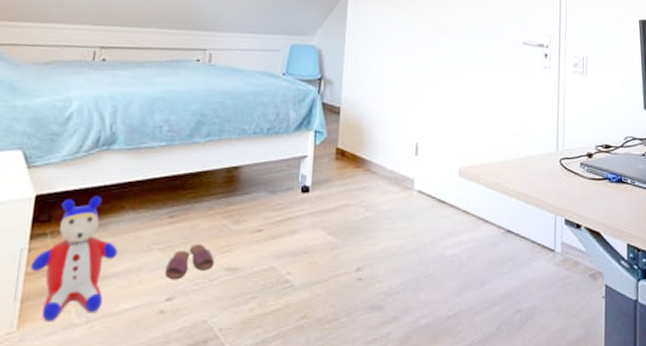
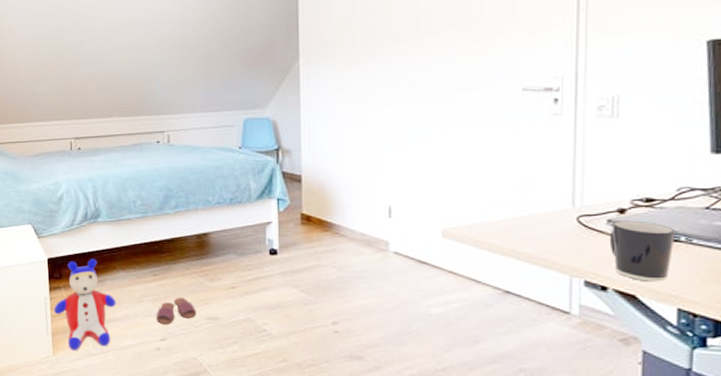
mug: none [582,163,625,220] -> present [609,220,676,282]

